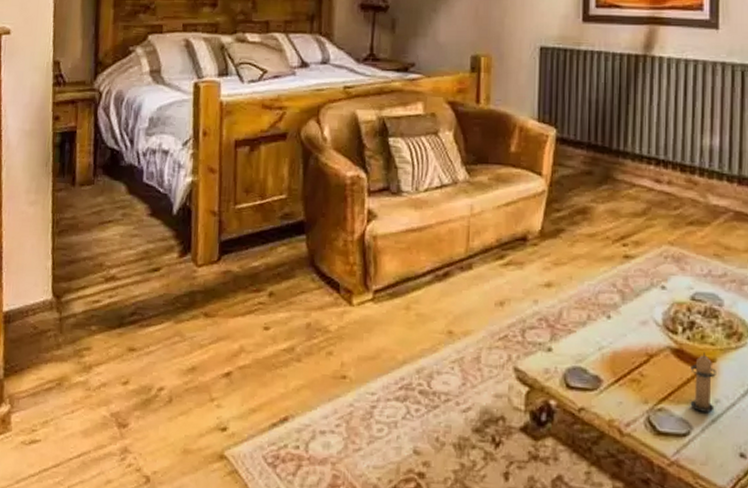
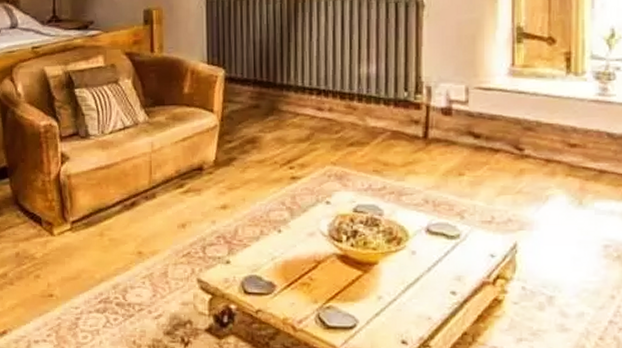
candle: present [690,352,716,413] -> none [355,256,379,308]

